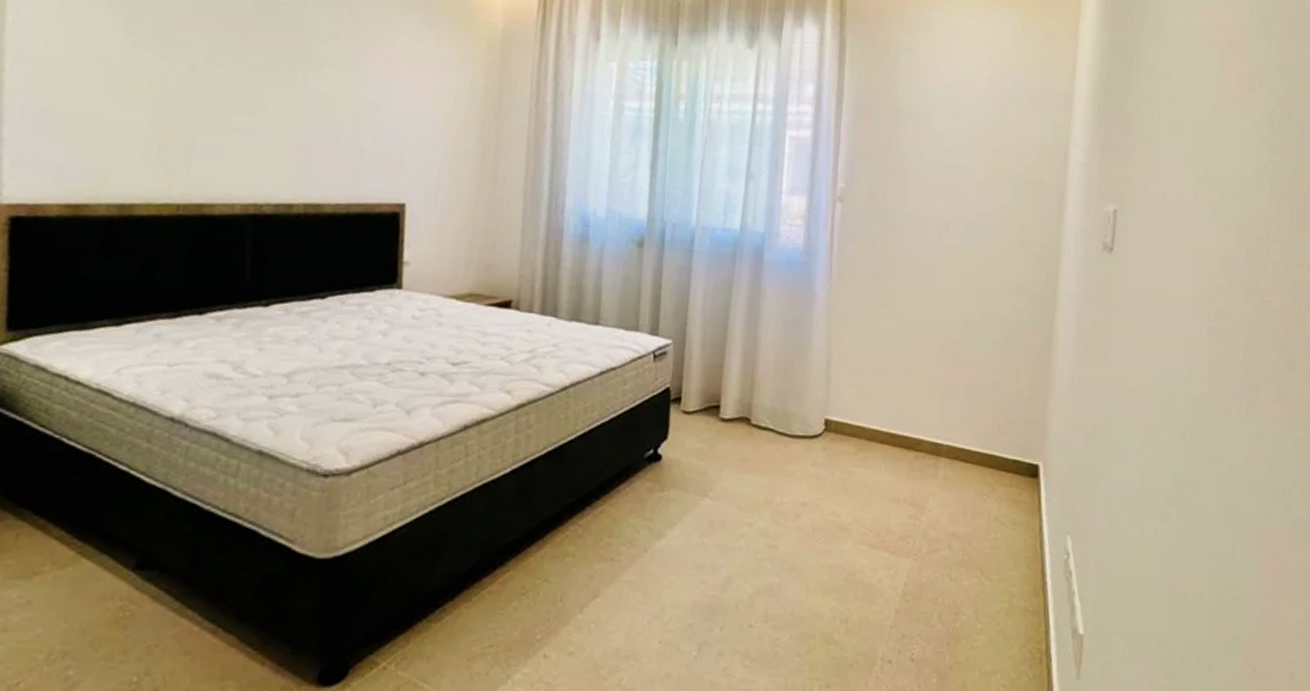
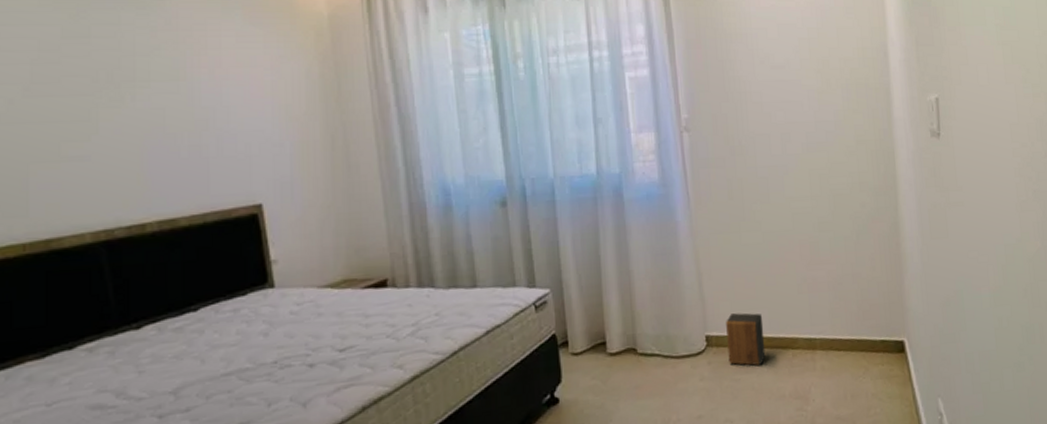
speaker: none [845,401,889,461] -> present [726,312,766,366]

